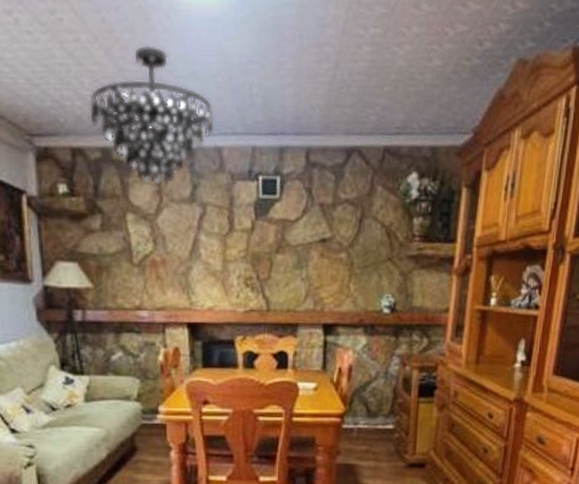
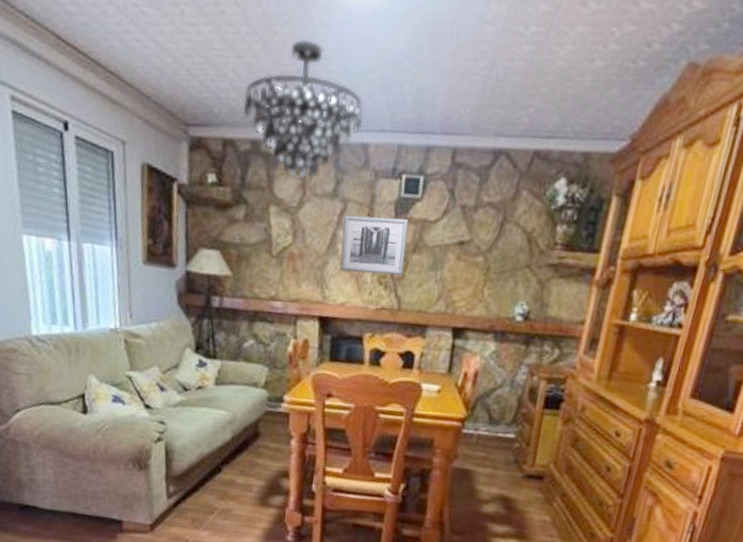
wall art: none [203,219,270,277] -> present [340,215,409,276]

